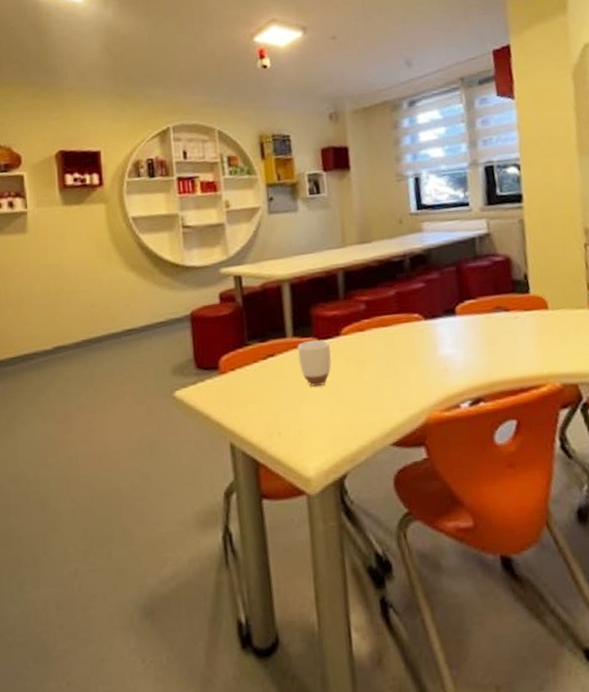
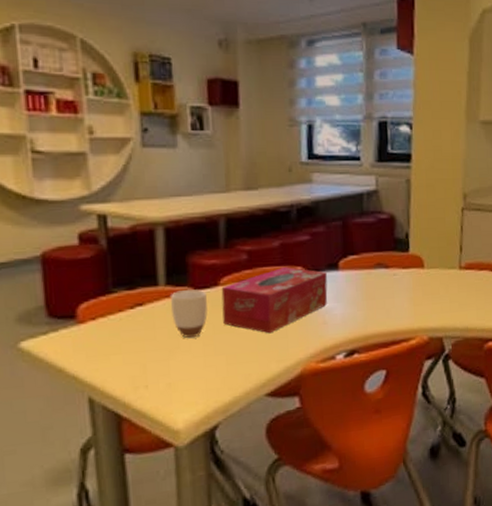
tissue box: none [343,315,447,382] -> present [221,267,328,334]

